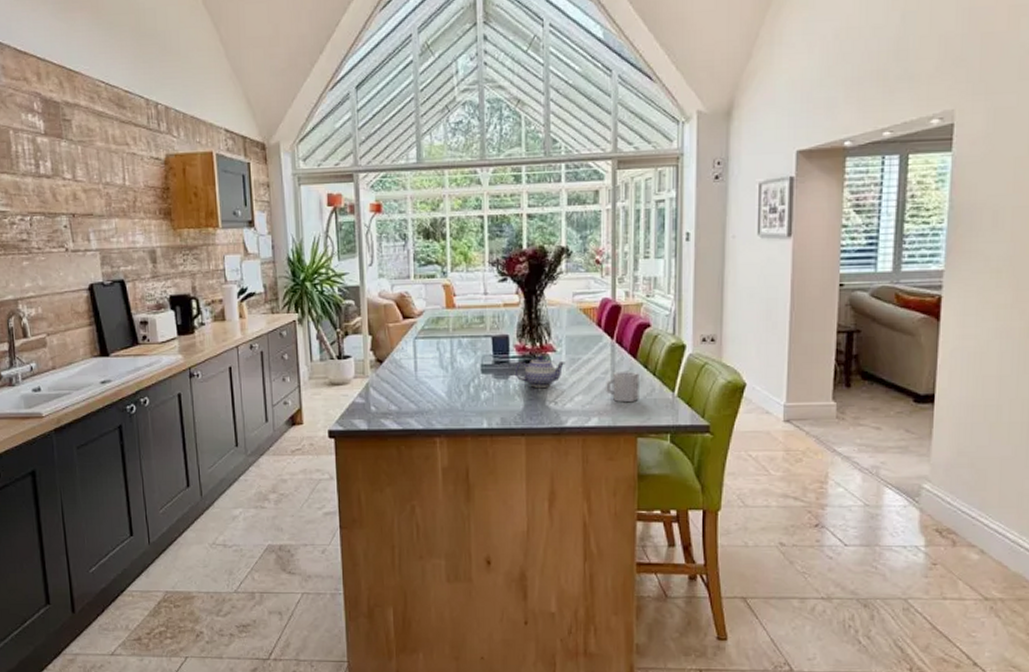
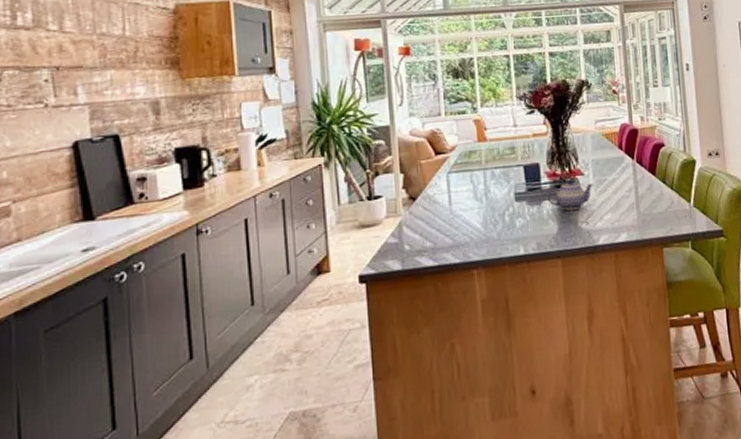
cup: present [606,372,639,403] -> none [631,187,661,217]

